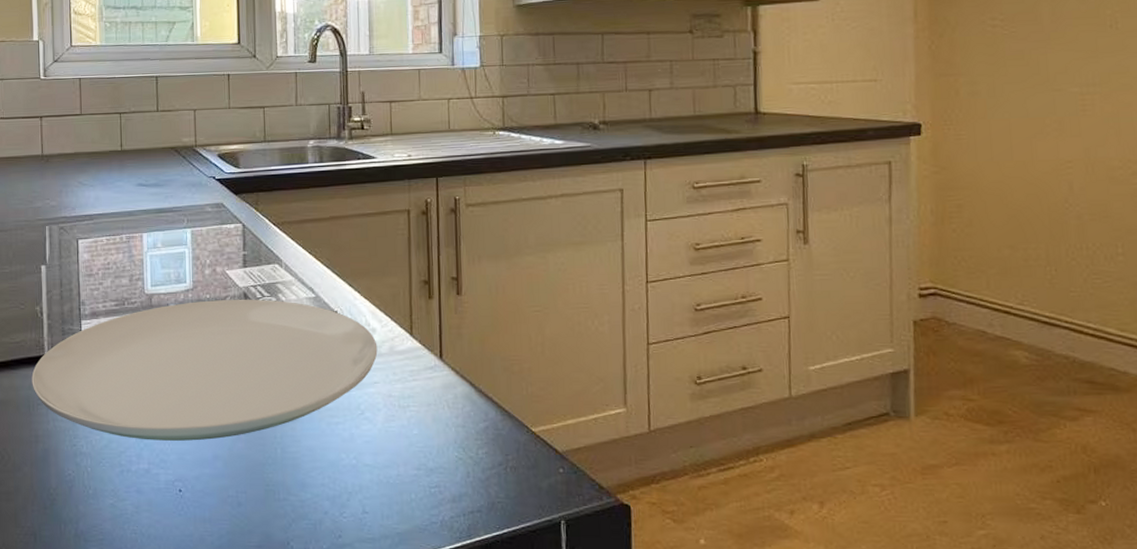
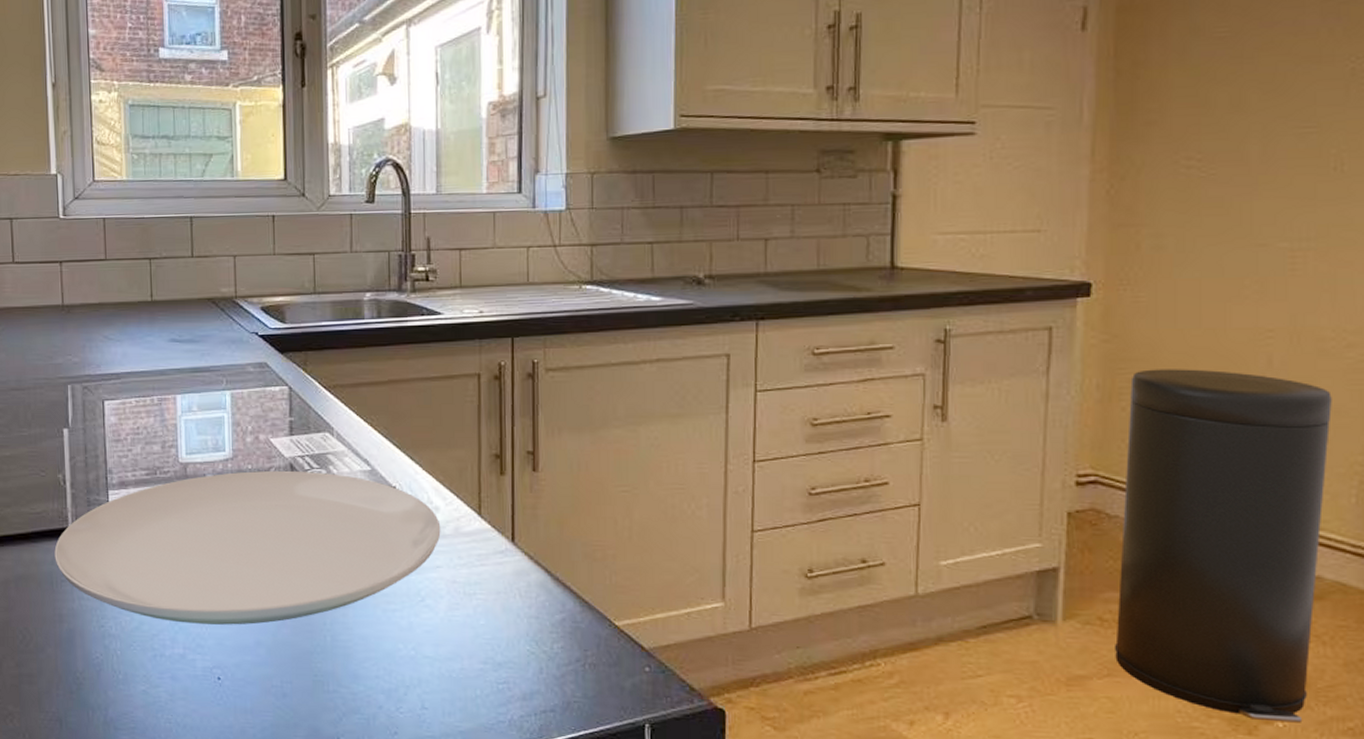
pedal bin: none [958,195,1125,502] -> present [1115,369,1332,723]

